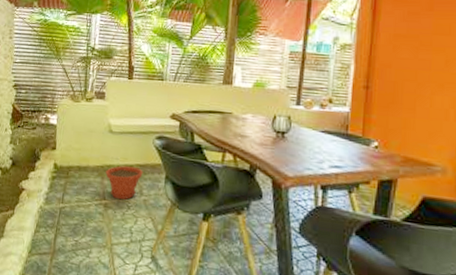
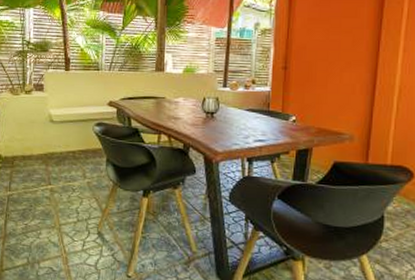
plant pot: present [106,166,143,200] -> none [49,152,85,184]

